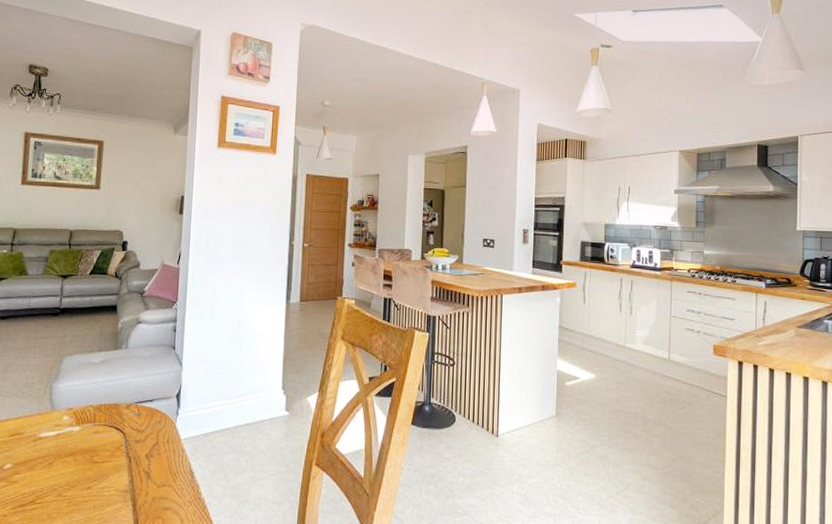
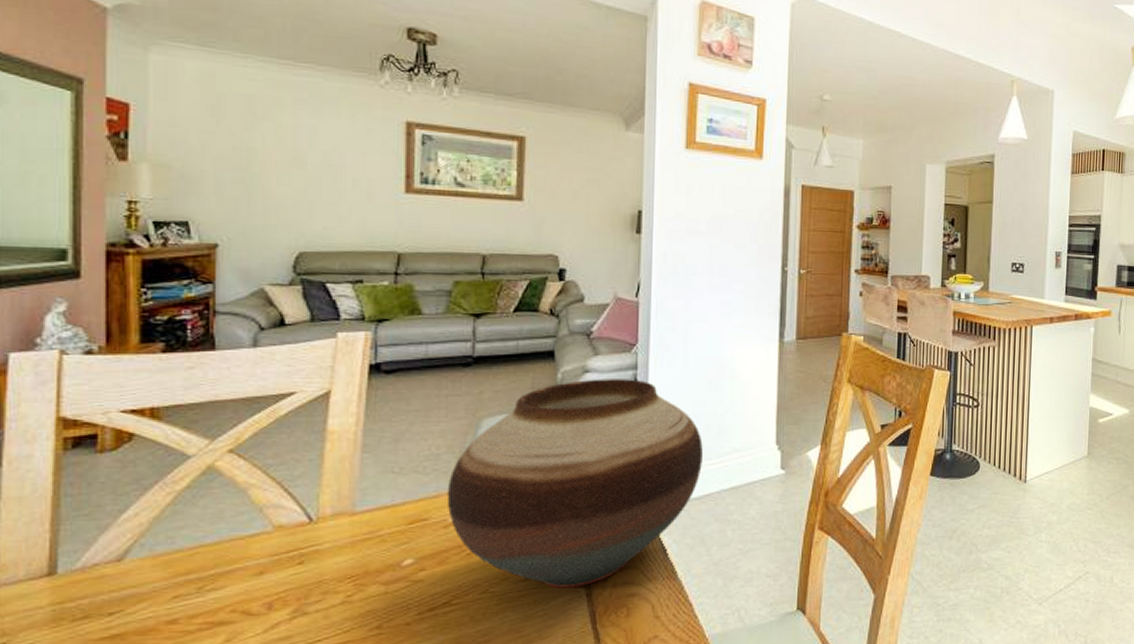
vase: none [36,329,224,498] -> present [447,379,703,588]

